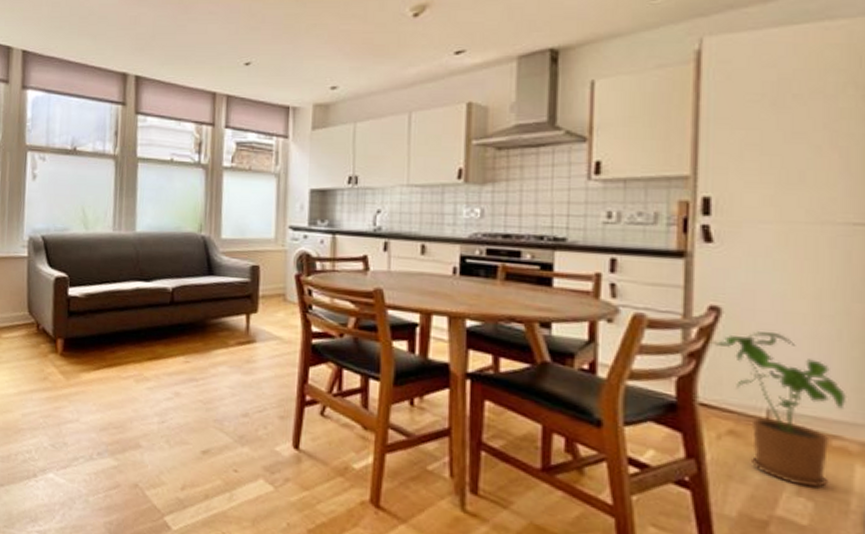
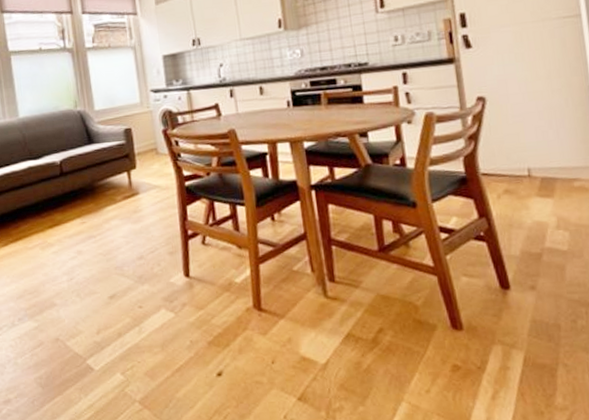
house plant: present [711,331,848,488] -> none [482,108,579,222]

